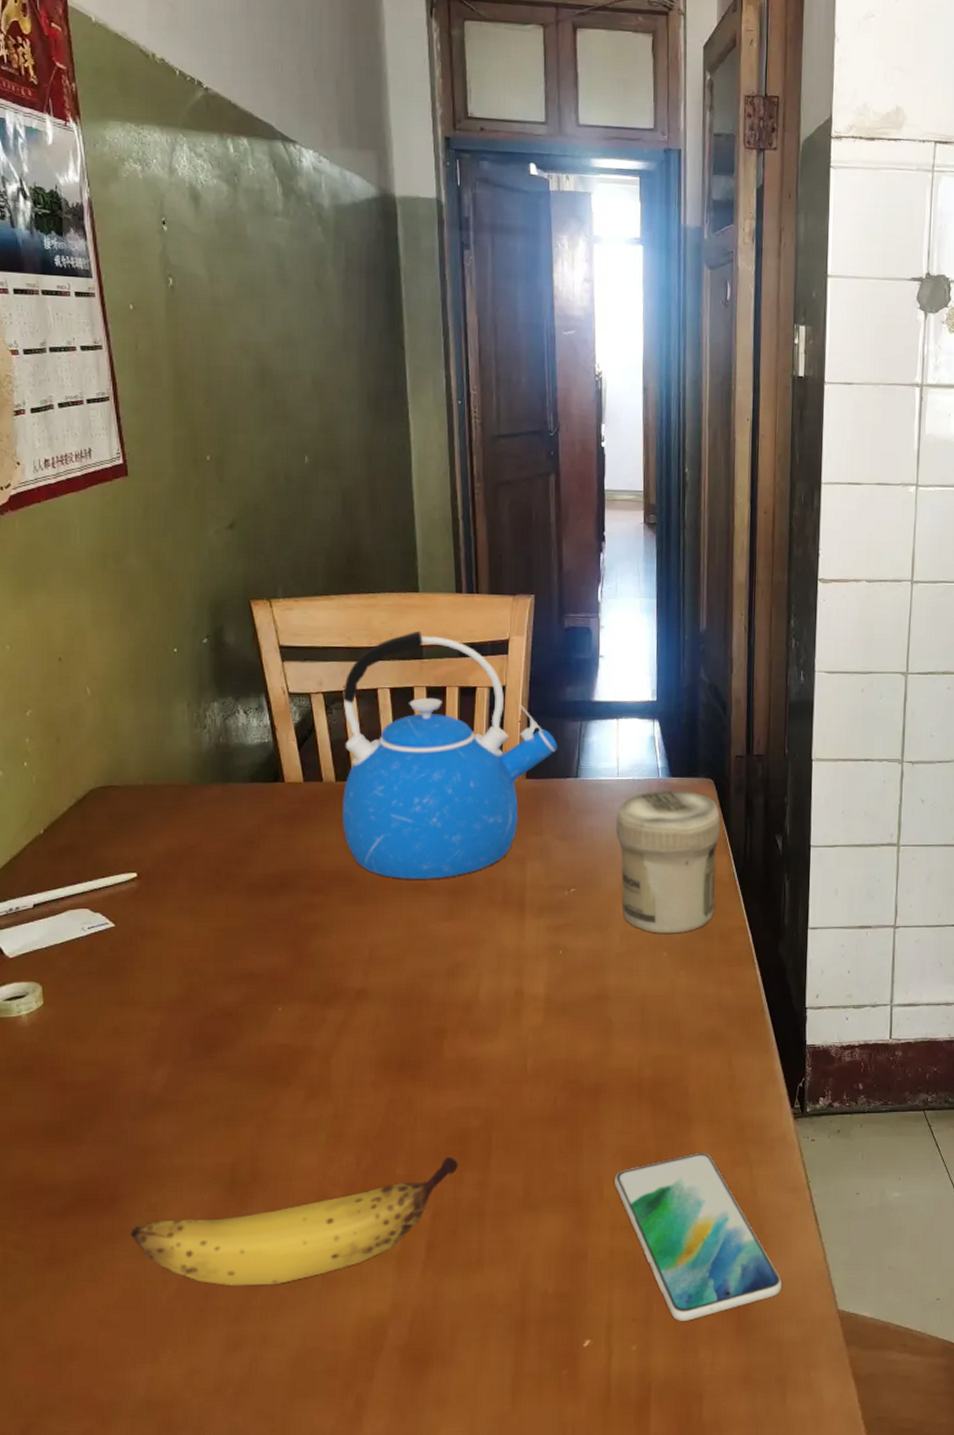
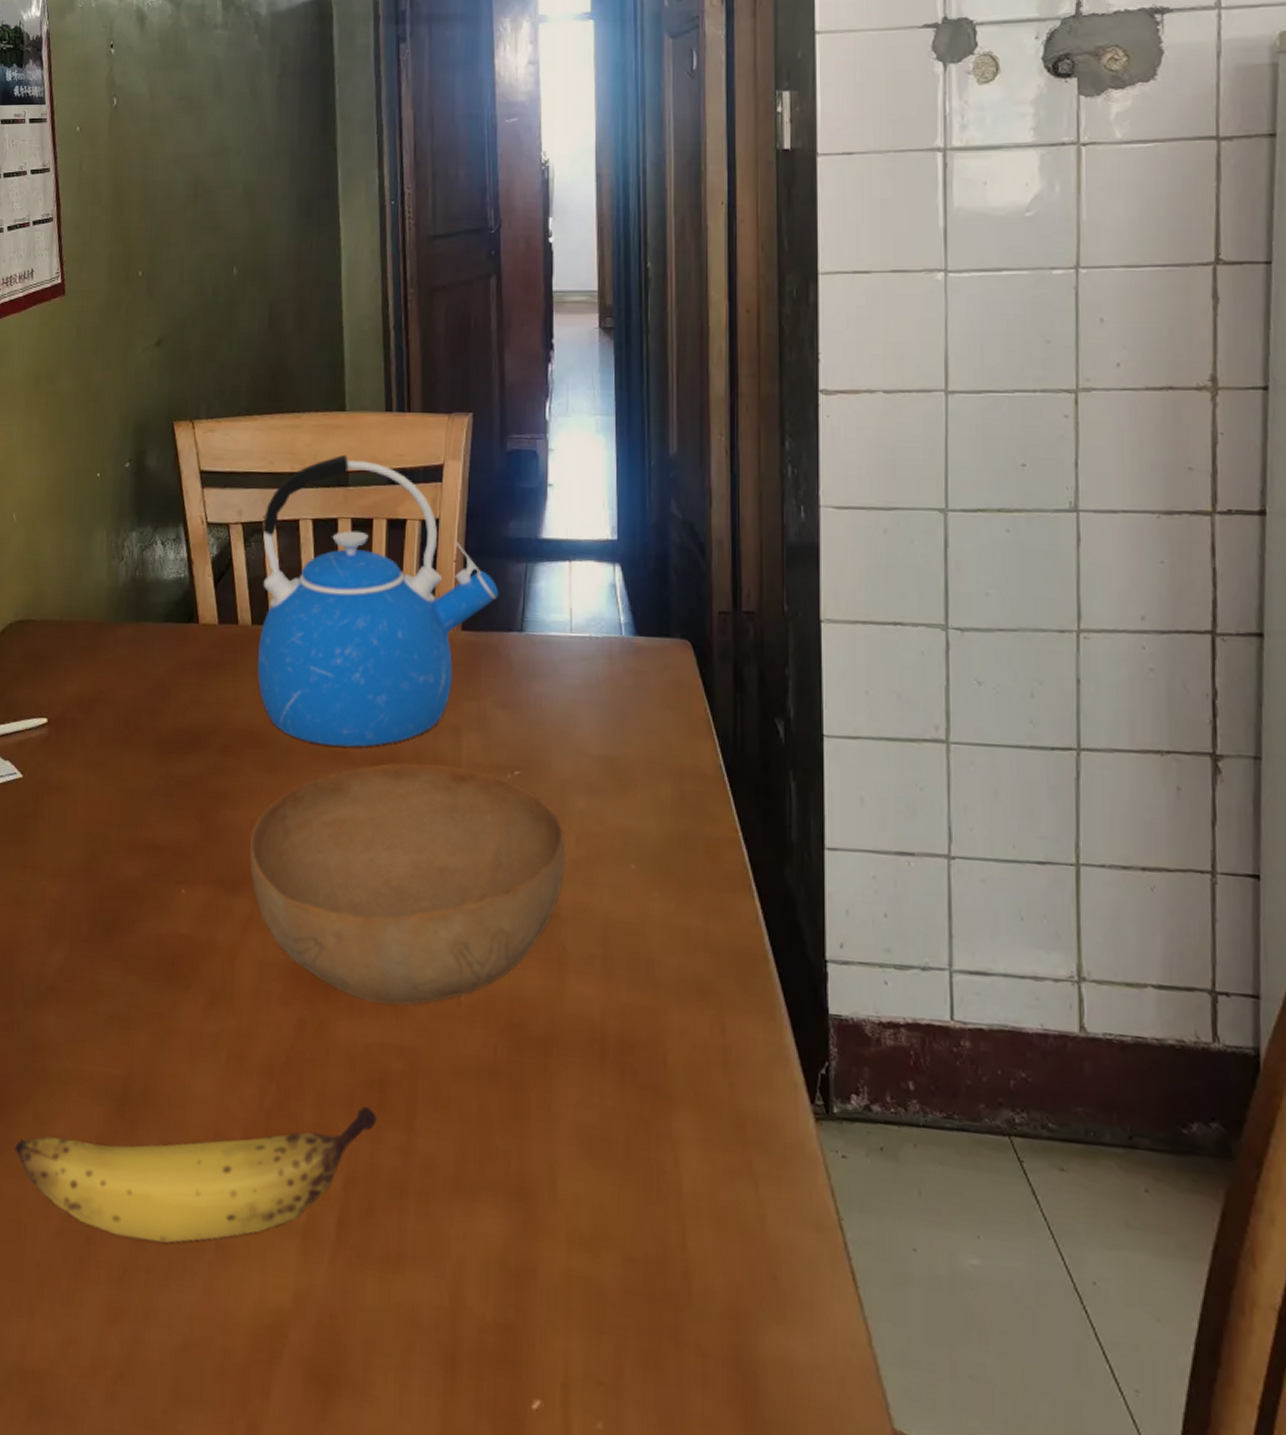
bowl: none [340,888,612,1079] -> present [249,763,566,1006]
smartphone: present [615,1153,783,1322] -> none [572,1150,808,1401]
jar: present [616,790,720,934] -> none [569,652,701,841]

